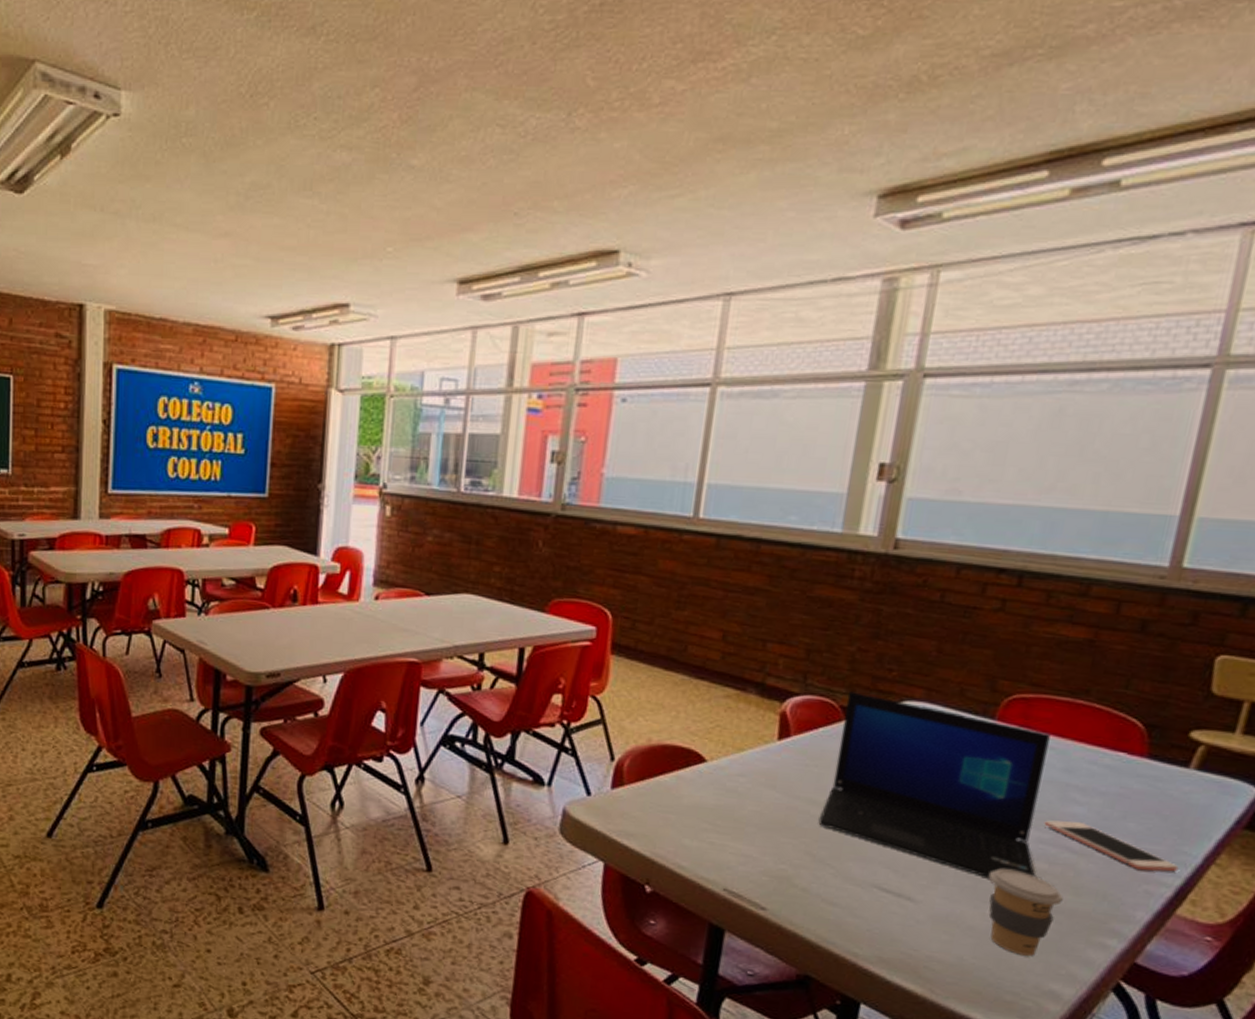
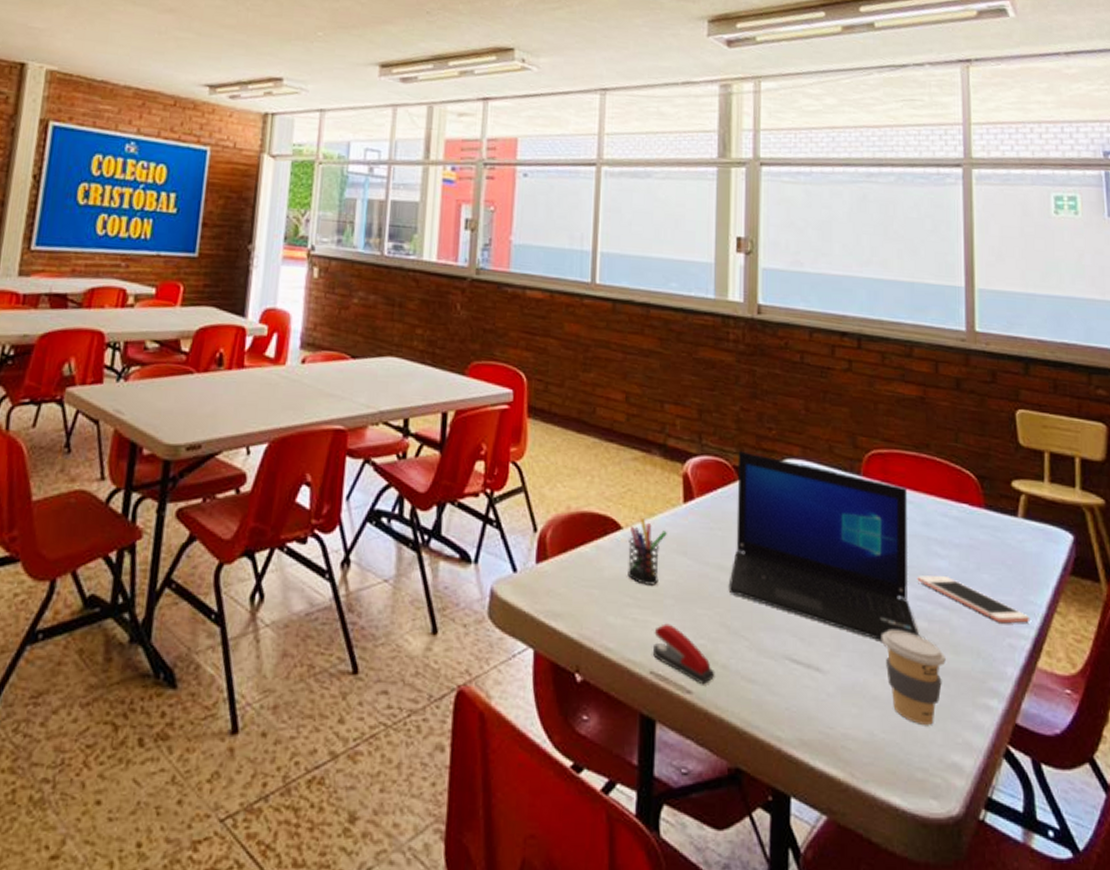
pen holder: none [708,751,756,814] -> present [628,517,667,585]
stapler: none [727,848,794,904] -> present [652,623,715,685]

